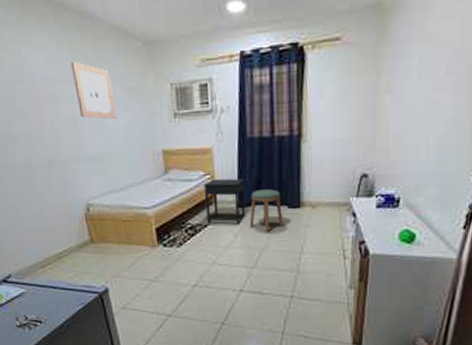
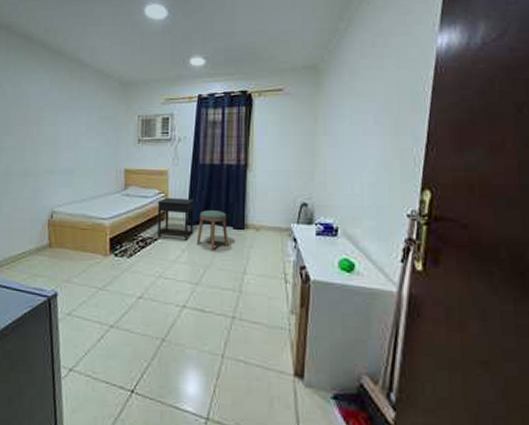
wall art: present [70,61,117,119] -> none [58,94,90,140]

